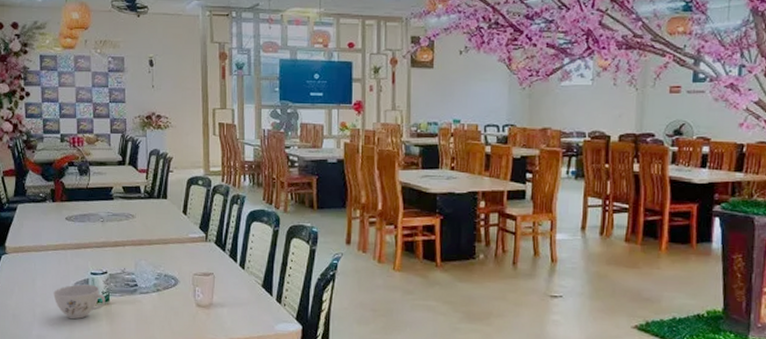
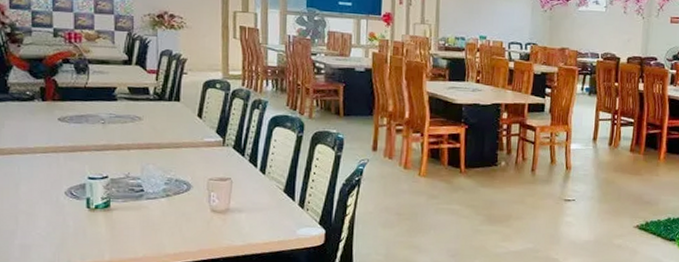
teacup: present [53,284,106,320] -> none [41,189,106,227]

